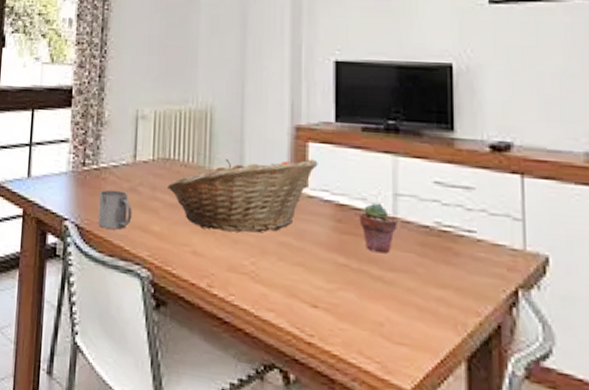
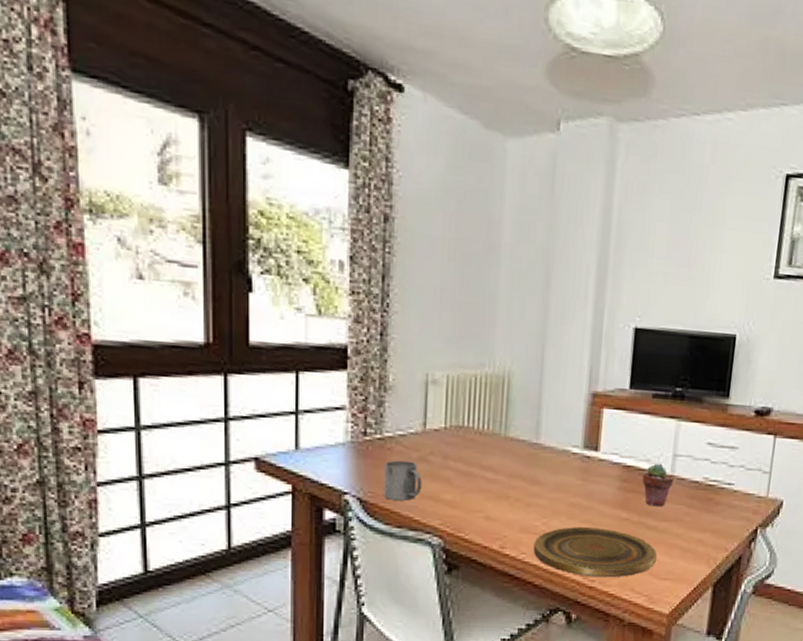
fruit basket: present [166,159,318,233] -> none [459,424,611,496]
plate: none [242,269,386,336] -> present [533,526,657,578]

